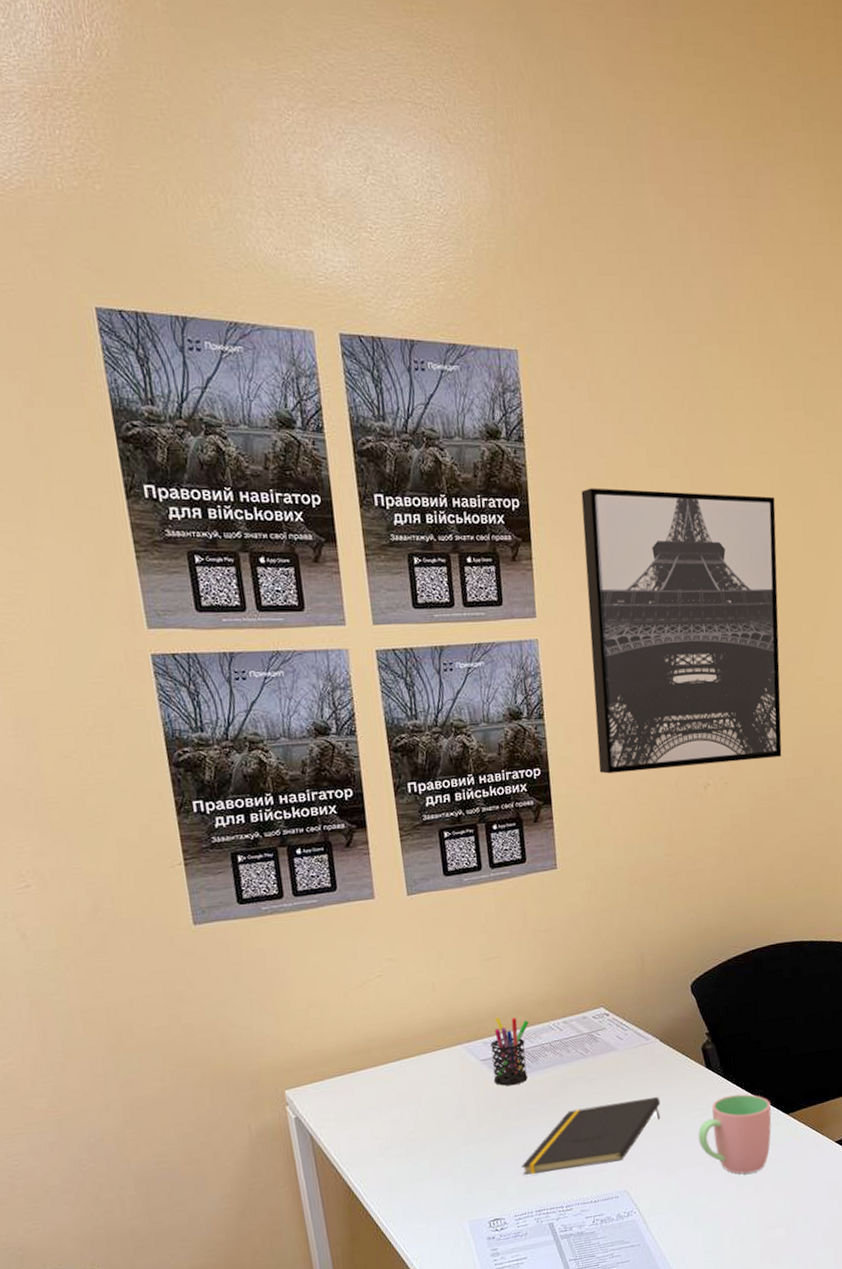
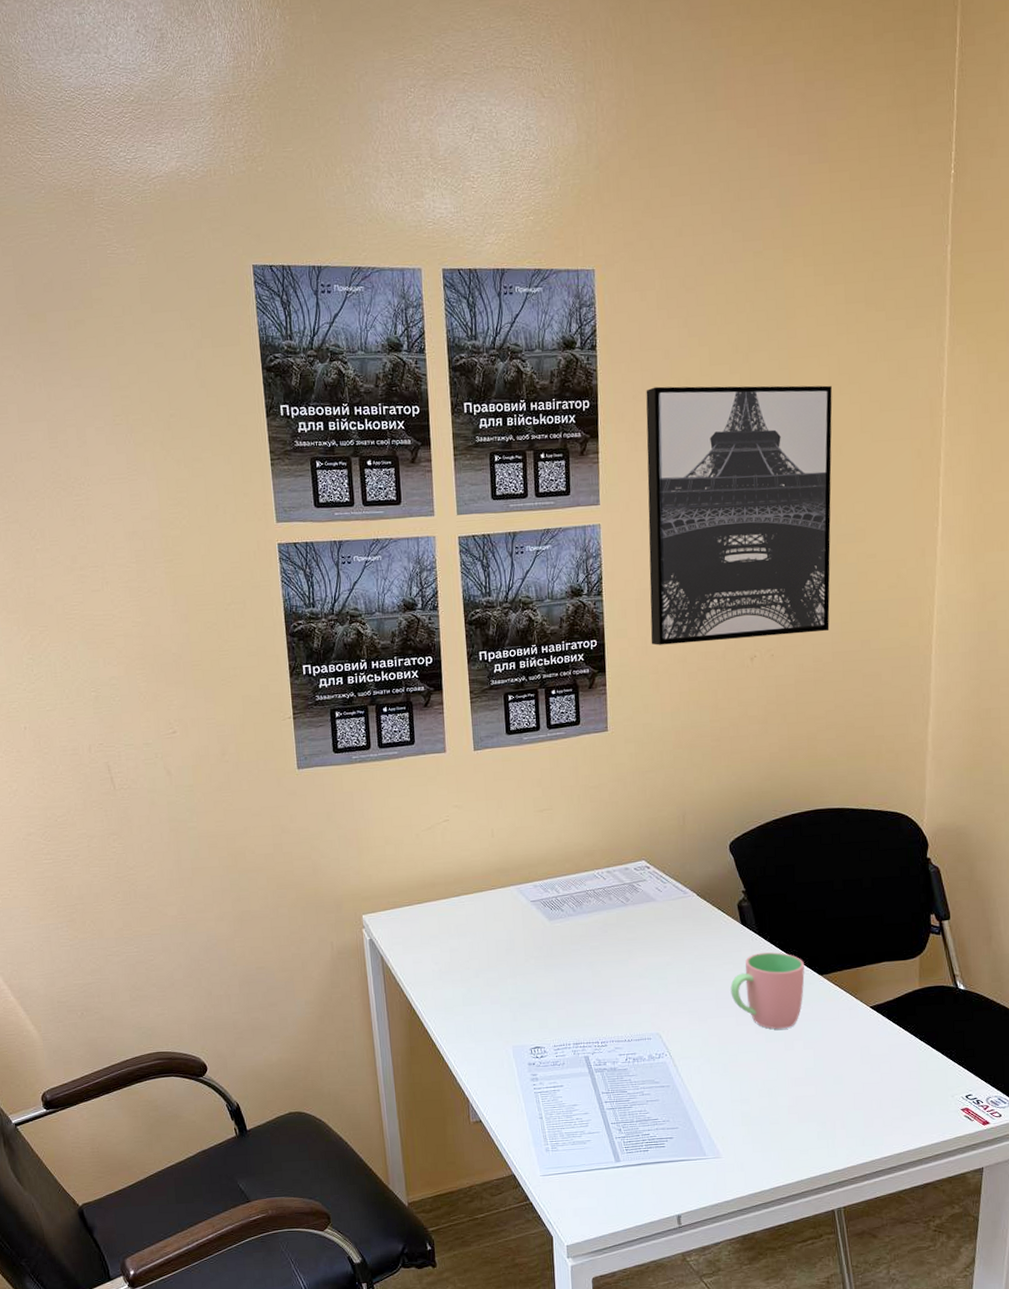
pen holder: present [490,1017,529,1086] -> none [540,863,576,927]
notepad: present [521,1096,661,1175] -> none [562,947,695,1010]

